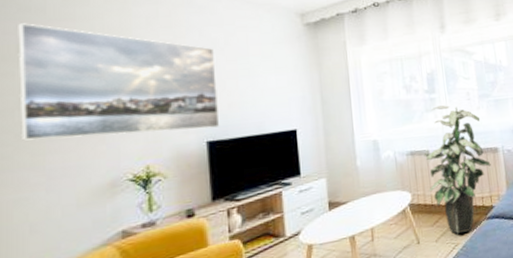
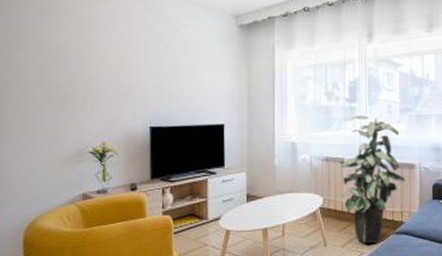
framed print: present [18,23,220,141] -> none [17,13,161,115]

